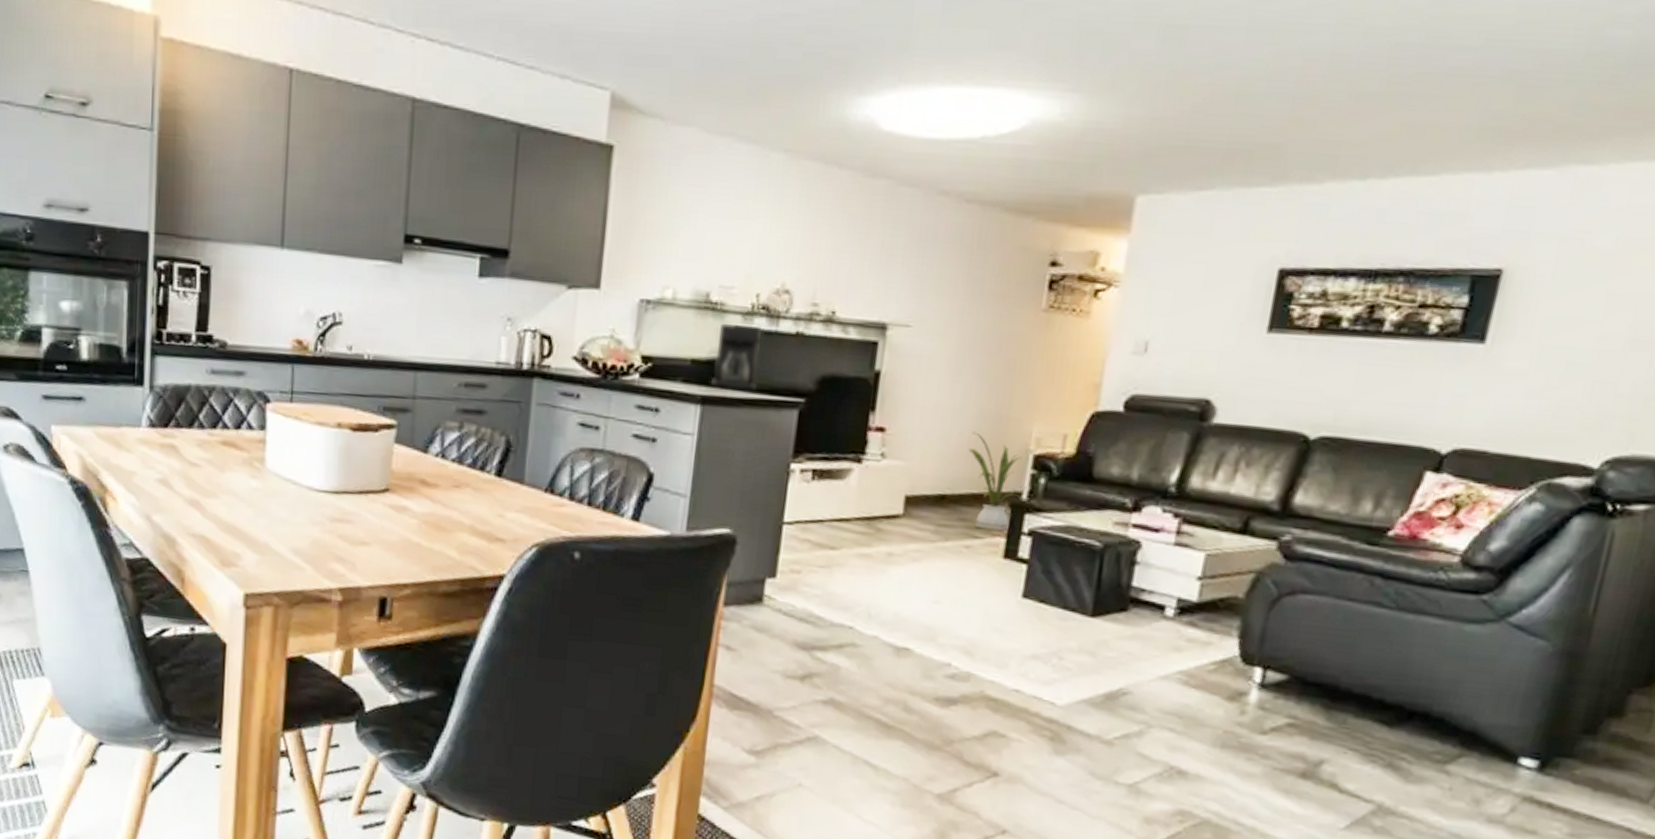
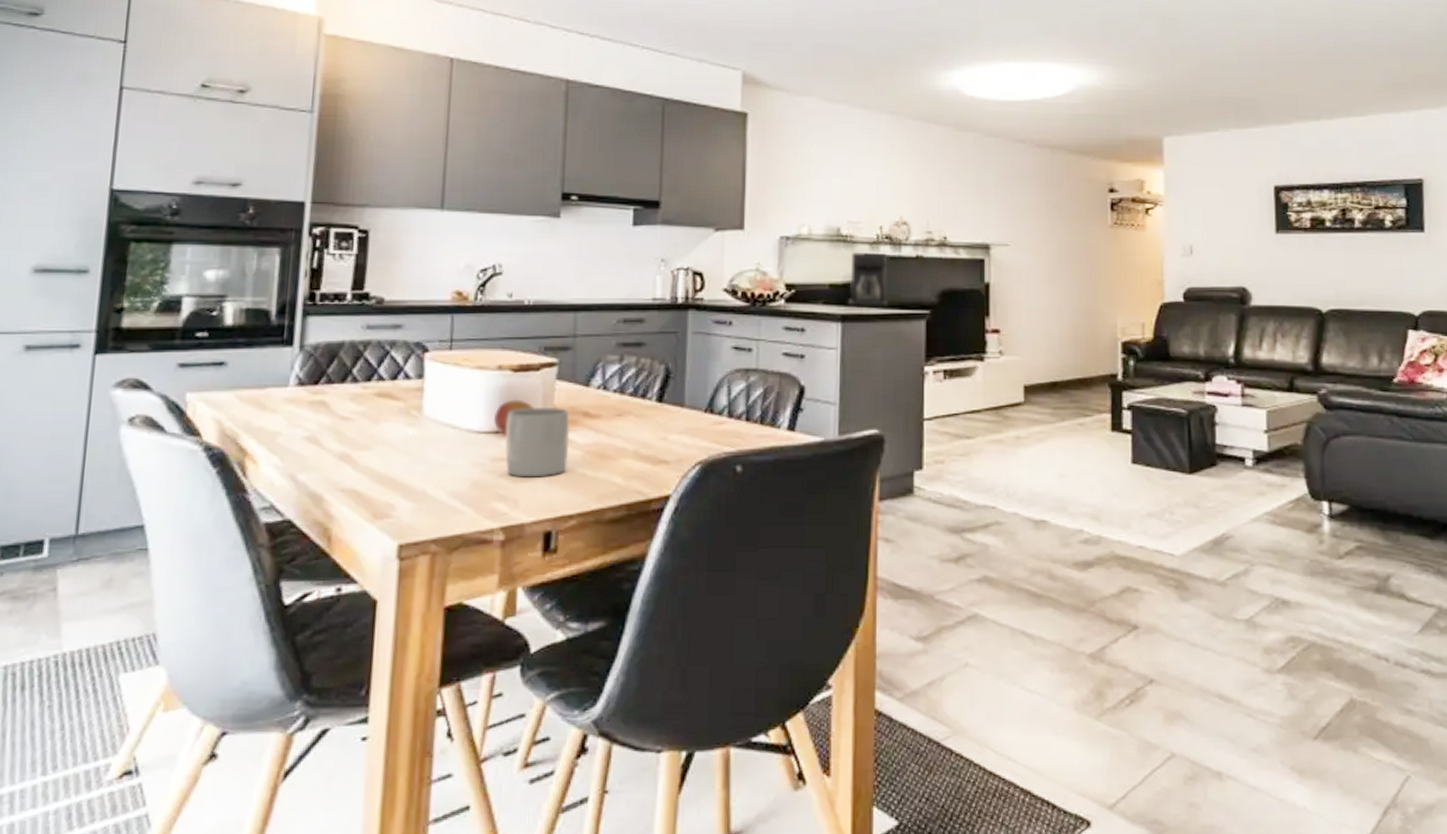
fruit: none [333,460,372,494] -> present [494,399,534,433]
mug: none [343,470,408,543] -> present [505,408,571,478]
house plant: present [969,431,1023,532] -> none [1070,327,1119,408]

